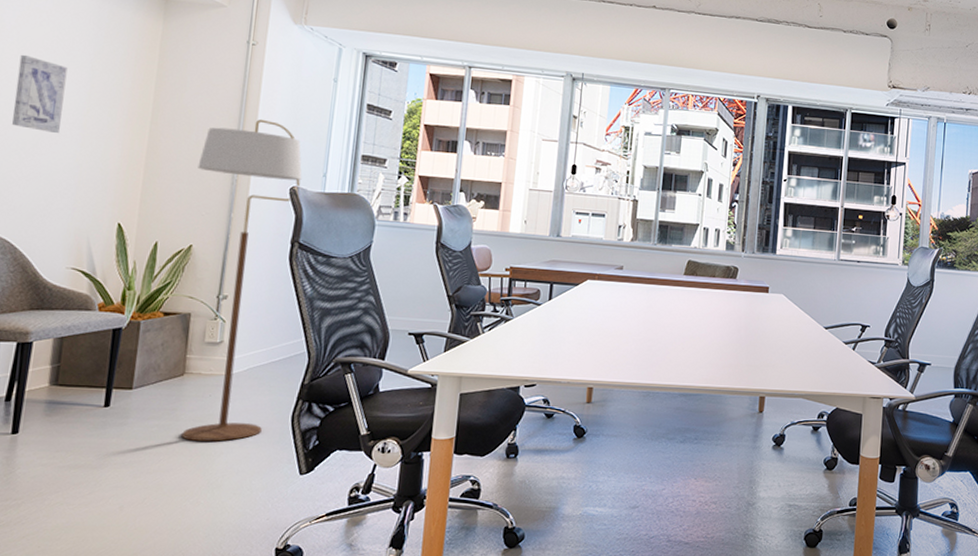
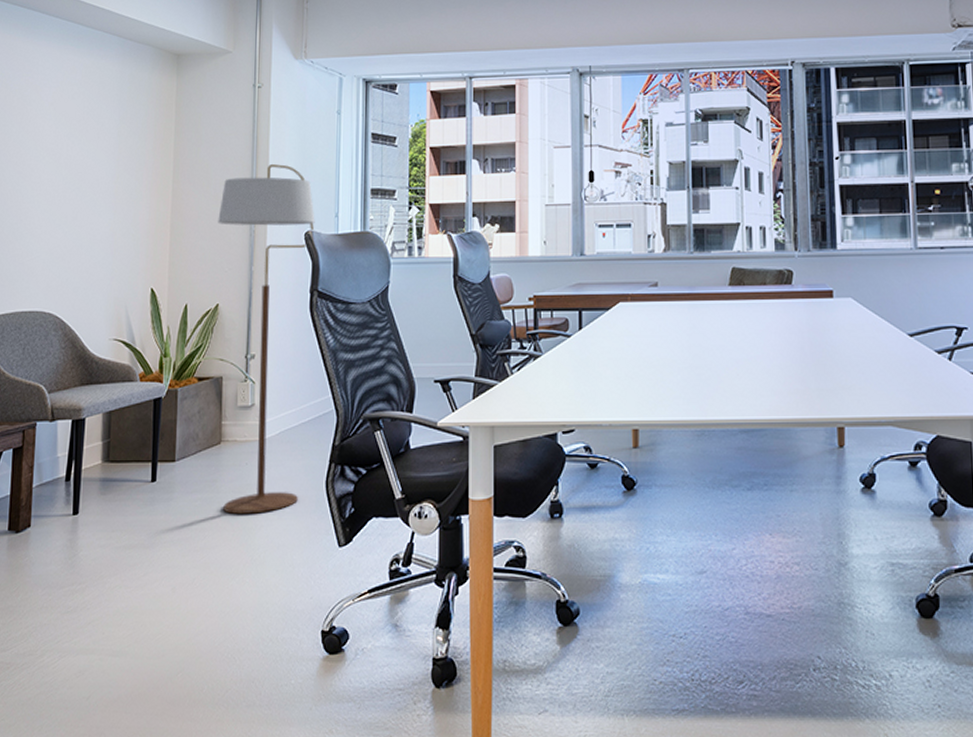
wall art: present [12,54,68,133] -> none [54,129,98,203]

